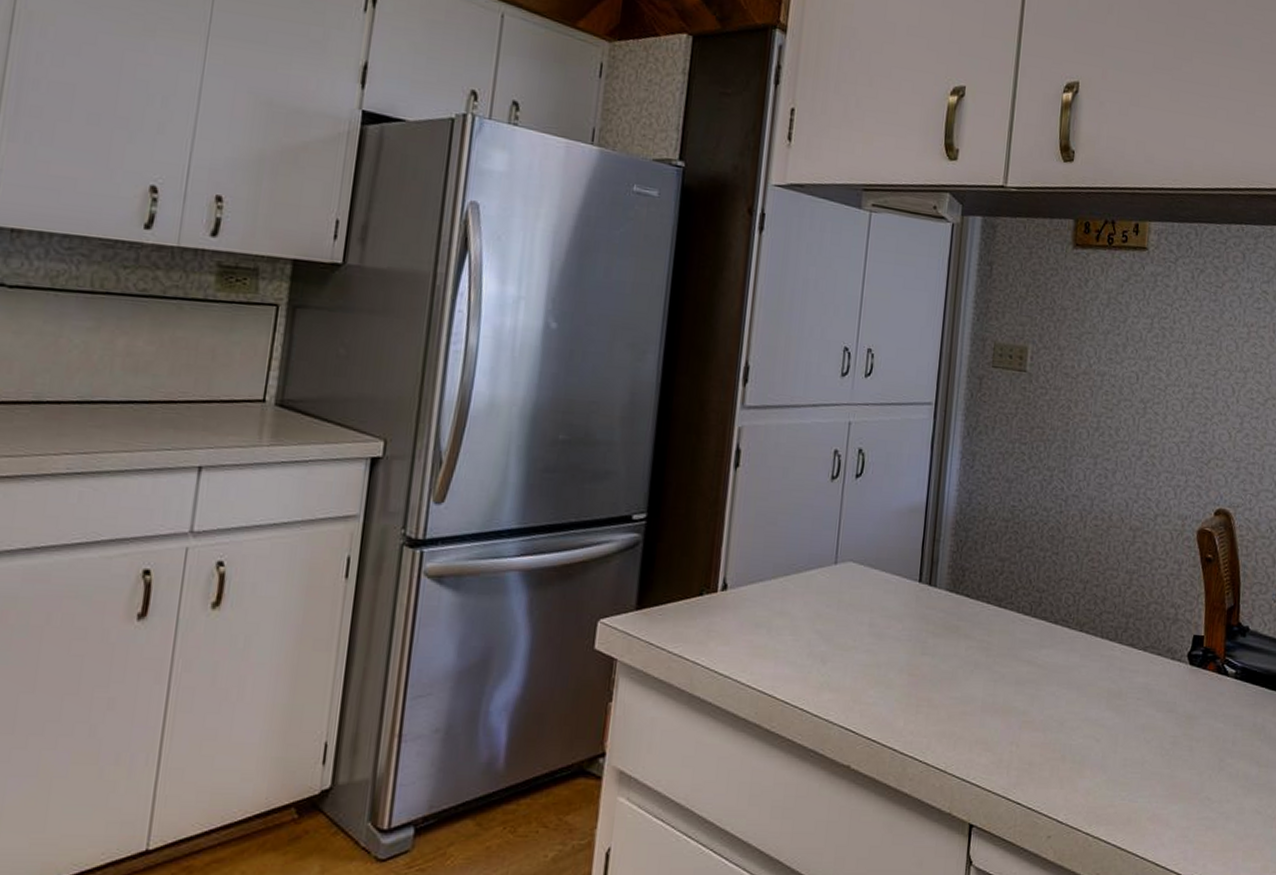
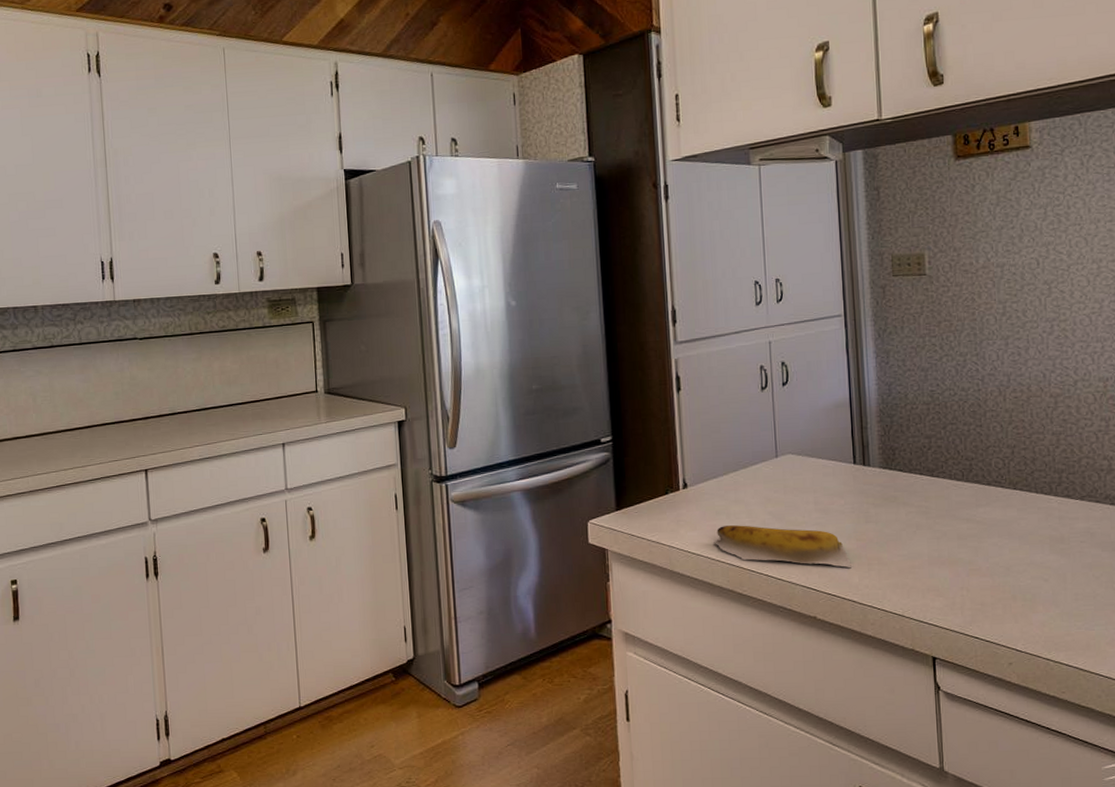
banana: none [747,642,900,708] -> present [714,525,853,568]

